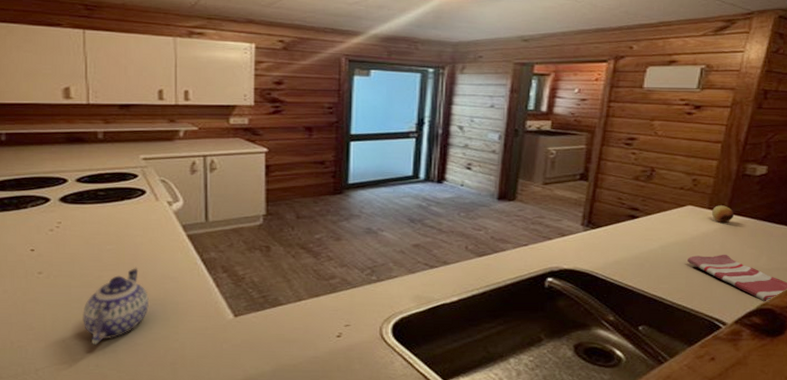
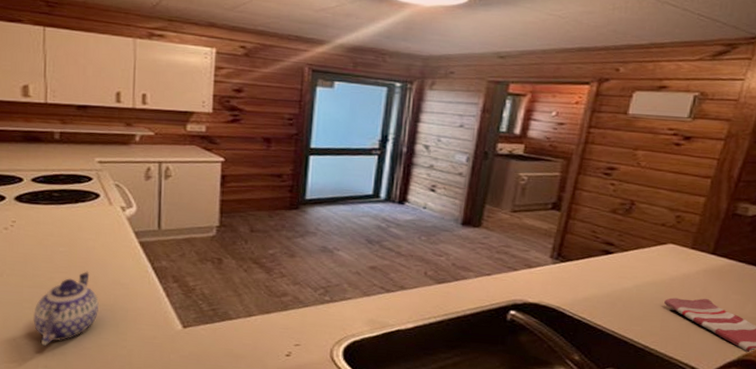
fruit: present [711,205,734,224] -> none [694,245,720,266]

